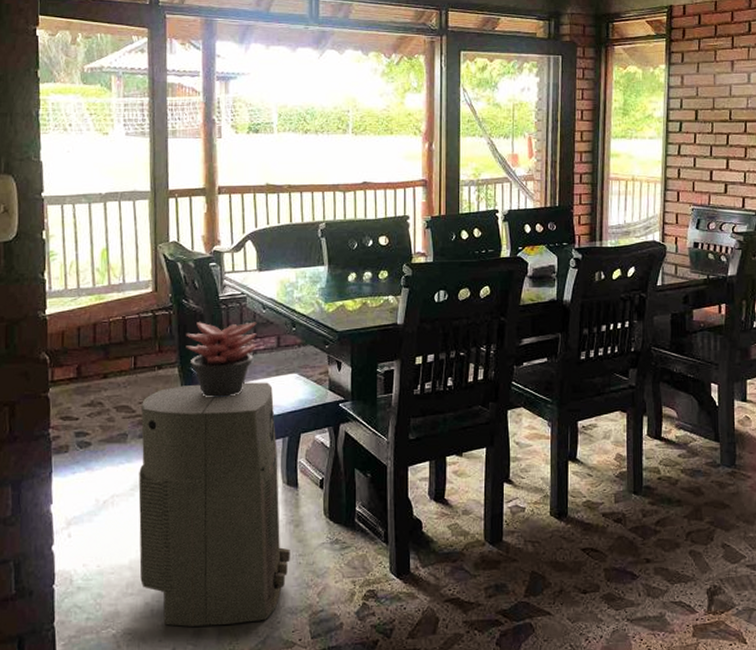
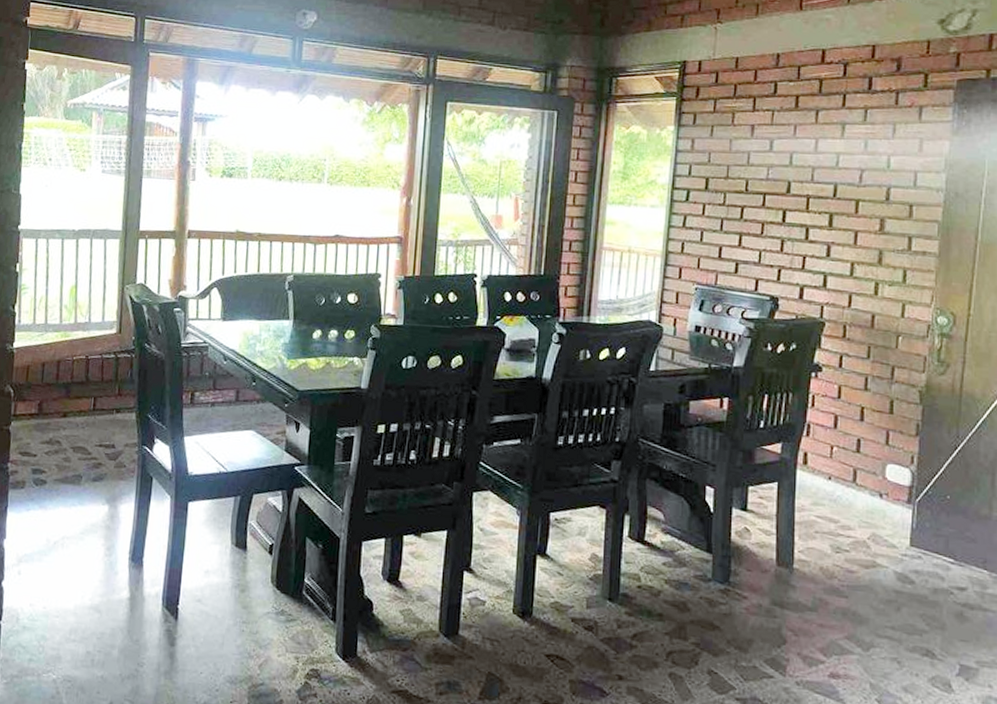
air purifier: present [138,382,290,627] -> none [83,432,234,687]
succulent plant: present [186,322,257,398] -> none [145,368,217,449]

